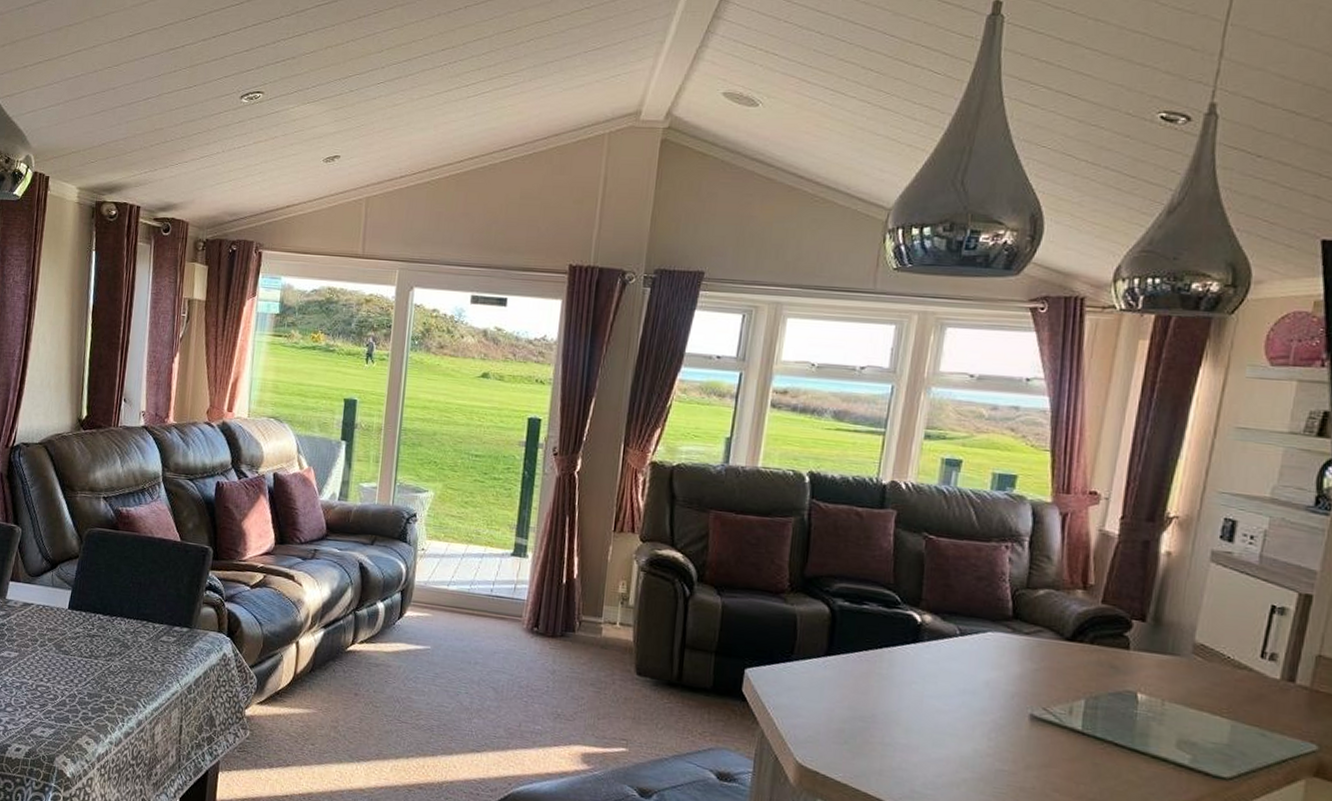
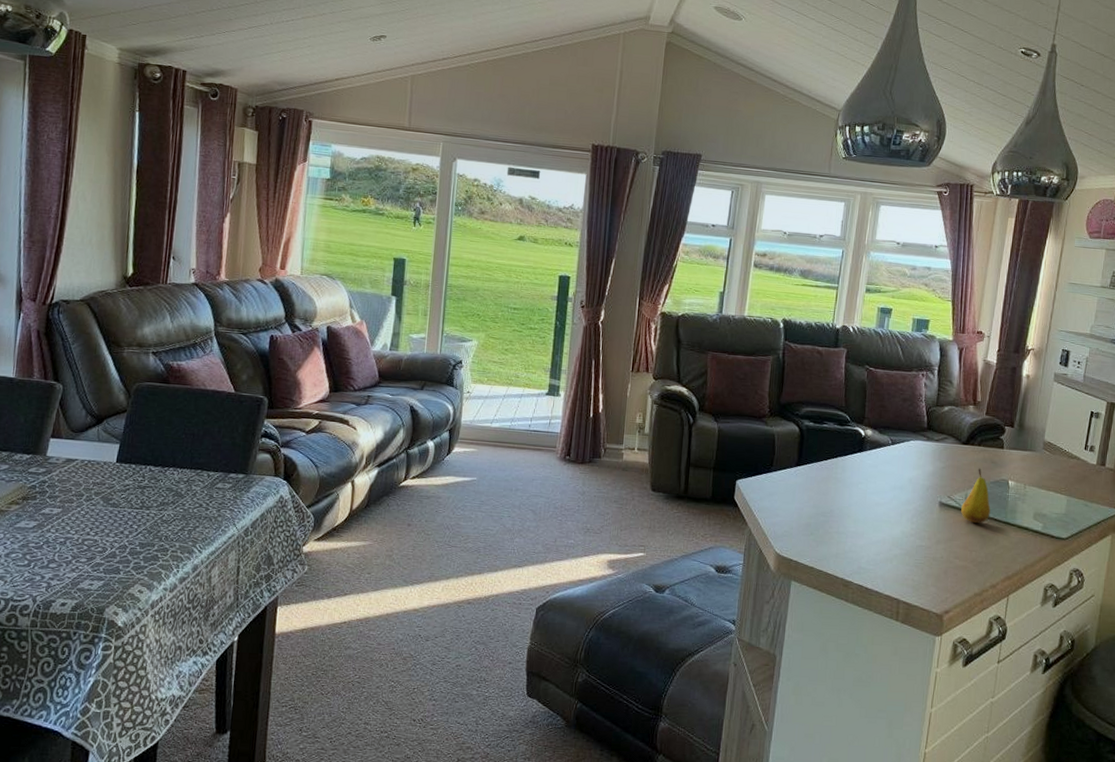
fruit: none [1063,673,1109,747] -> present [961,468,991,523]

